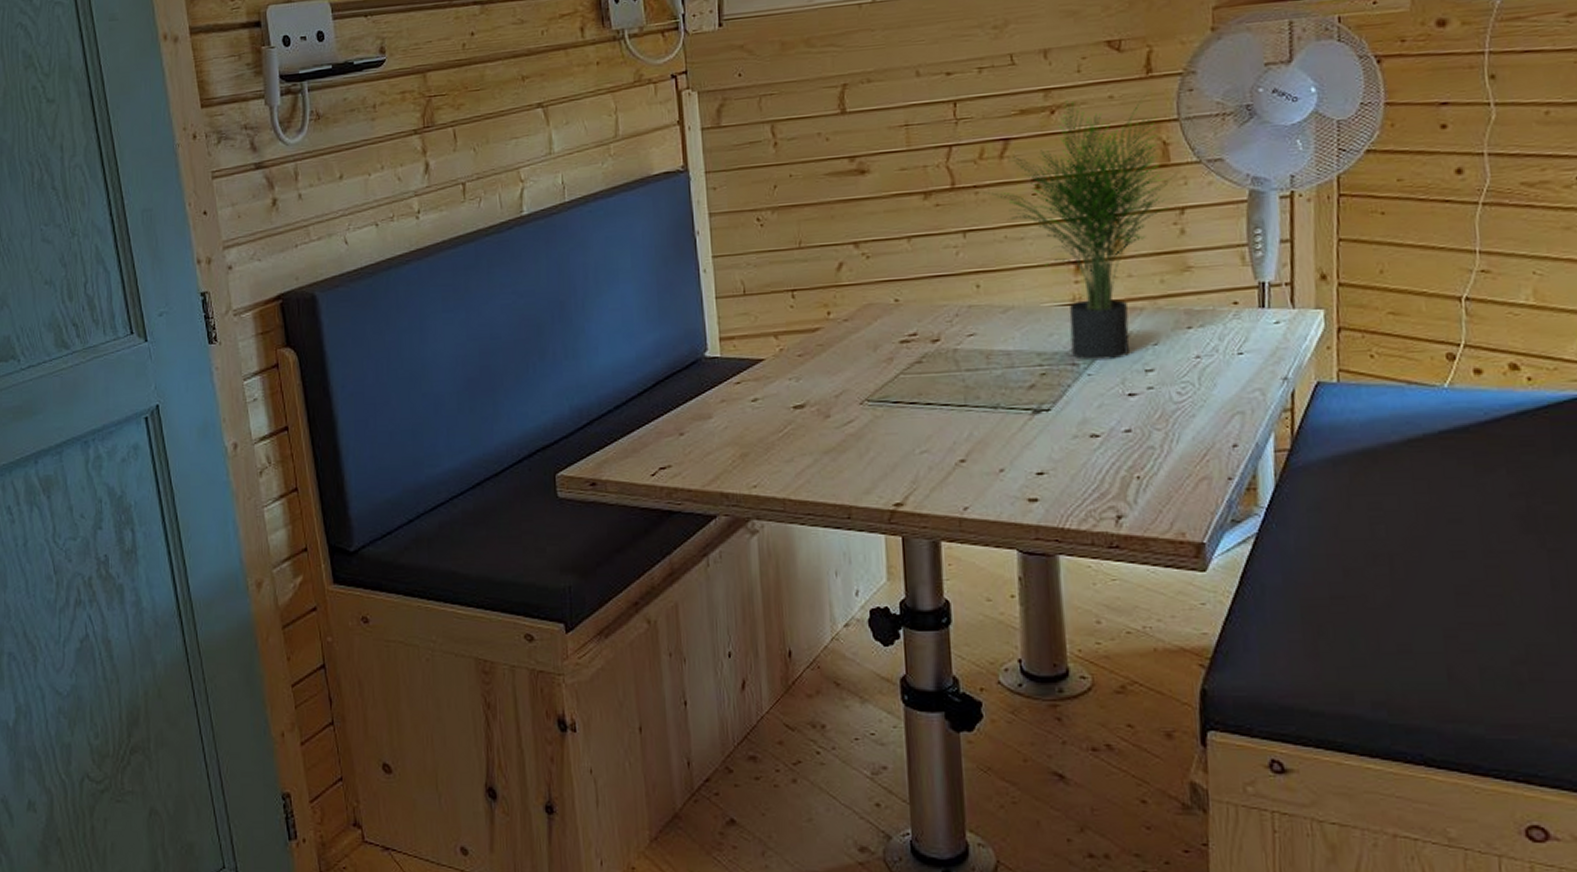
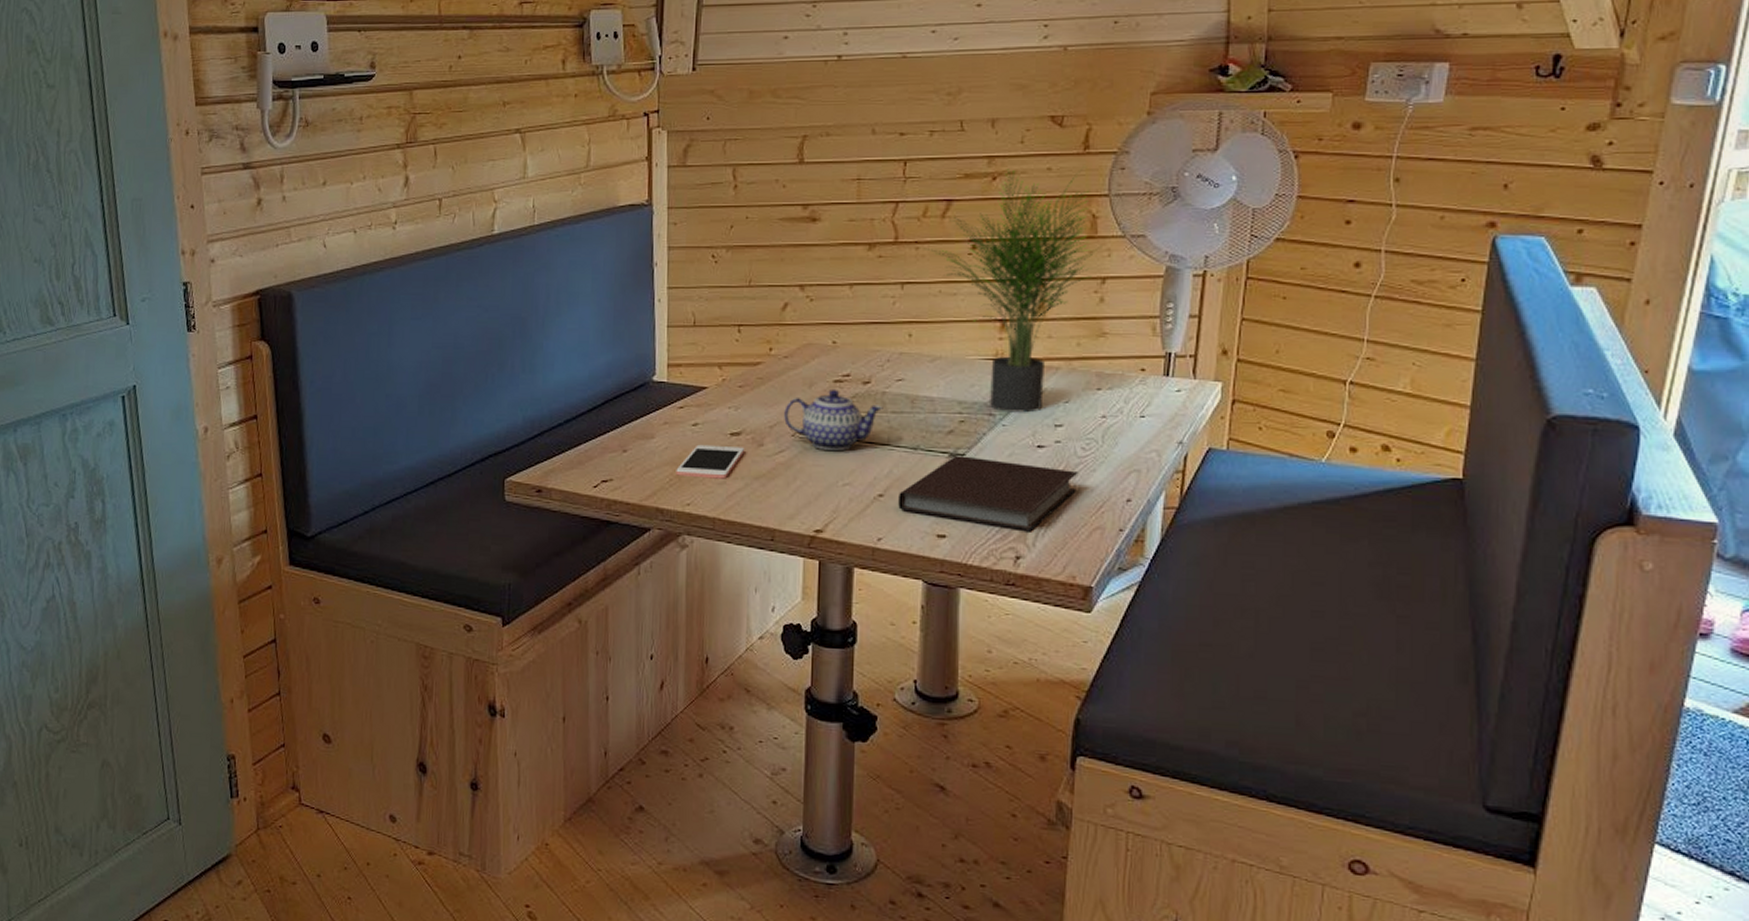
cell phone: none [738,420,811,457] -> present [676,444,745,479]
teapot: none [849,350,957,418] -> present [784,388,883,452]
notebook: none [982,411,1177,489] -> present [898,455,1078,532]

